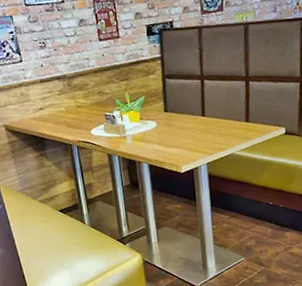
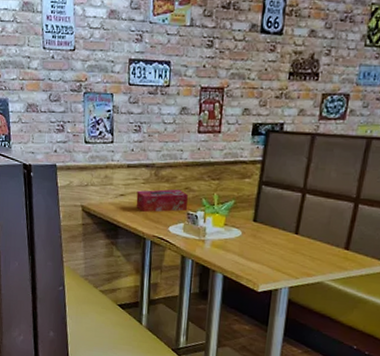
tissue box: none [54,94,105,121] -> present [136,189,188,212]

